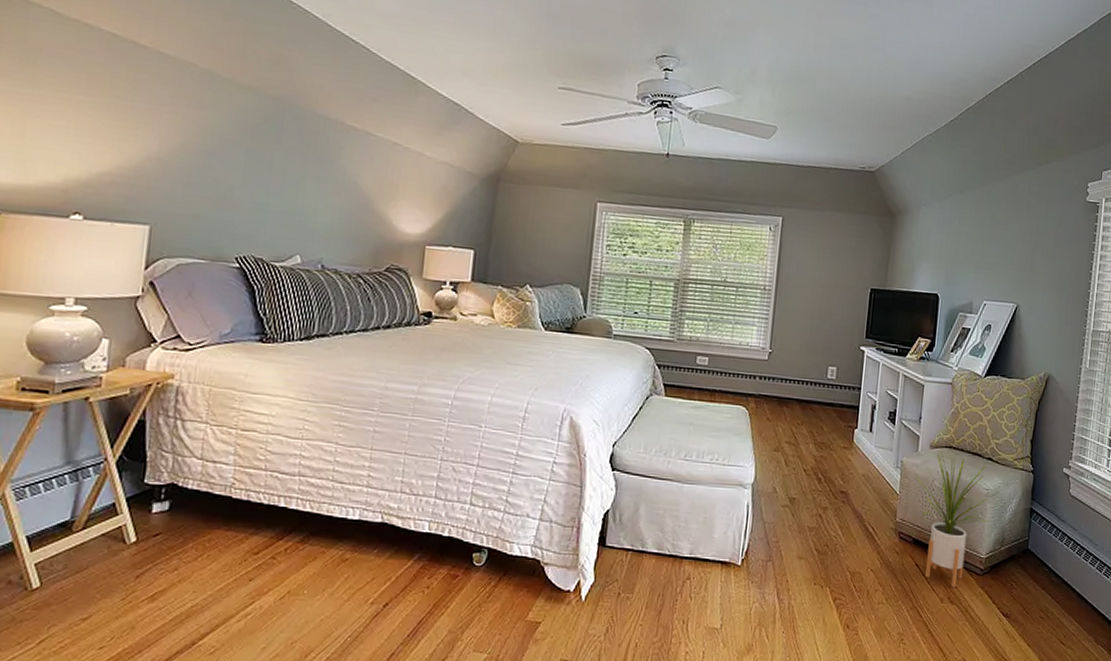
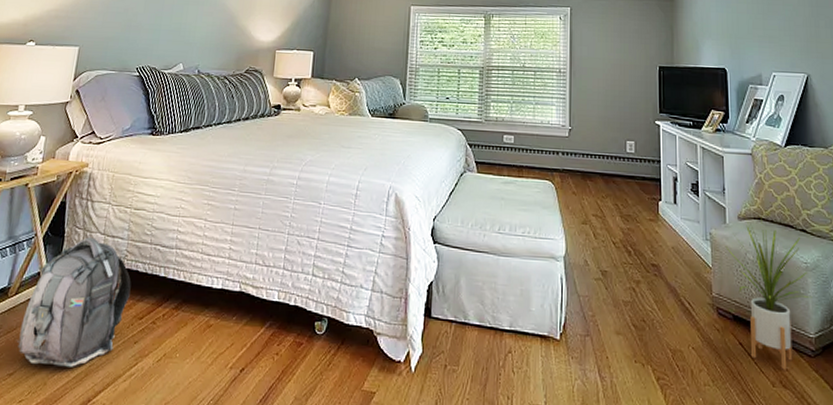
backpack: none [90,462,242,609] -> present [17,237,132,367]

